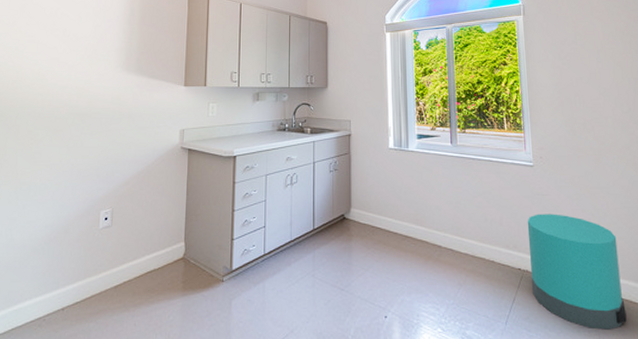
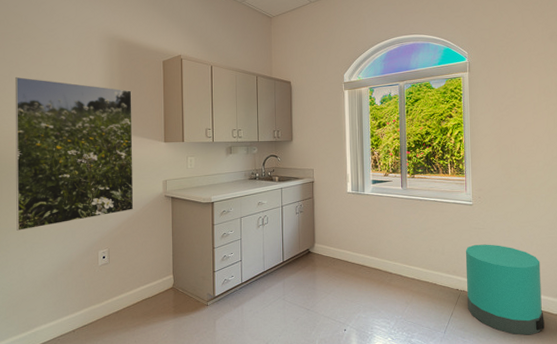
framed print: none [9,11,152,185] -> present [15,76,134,232]

